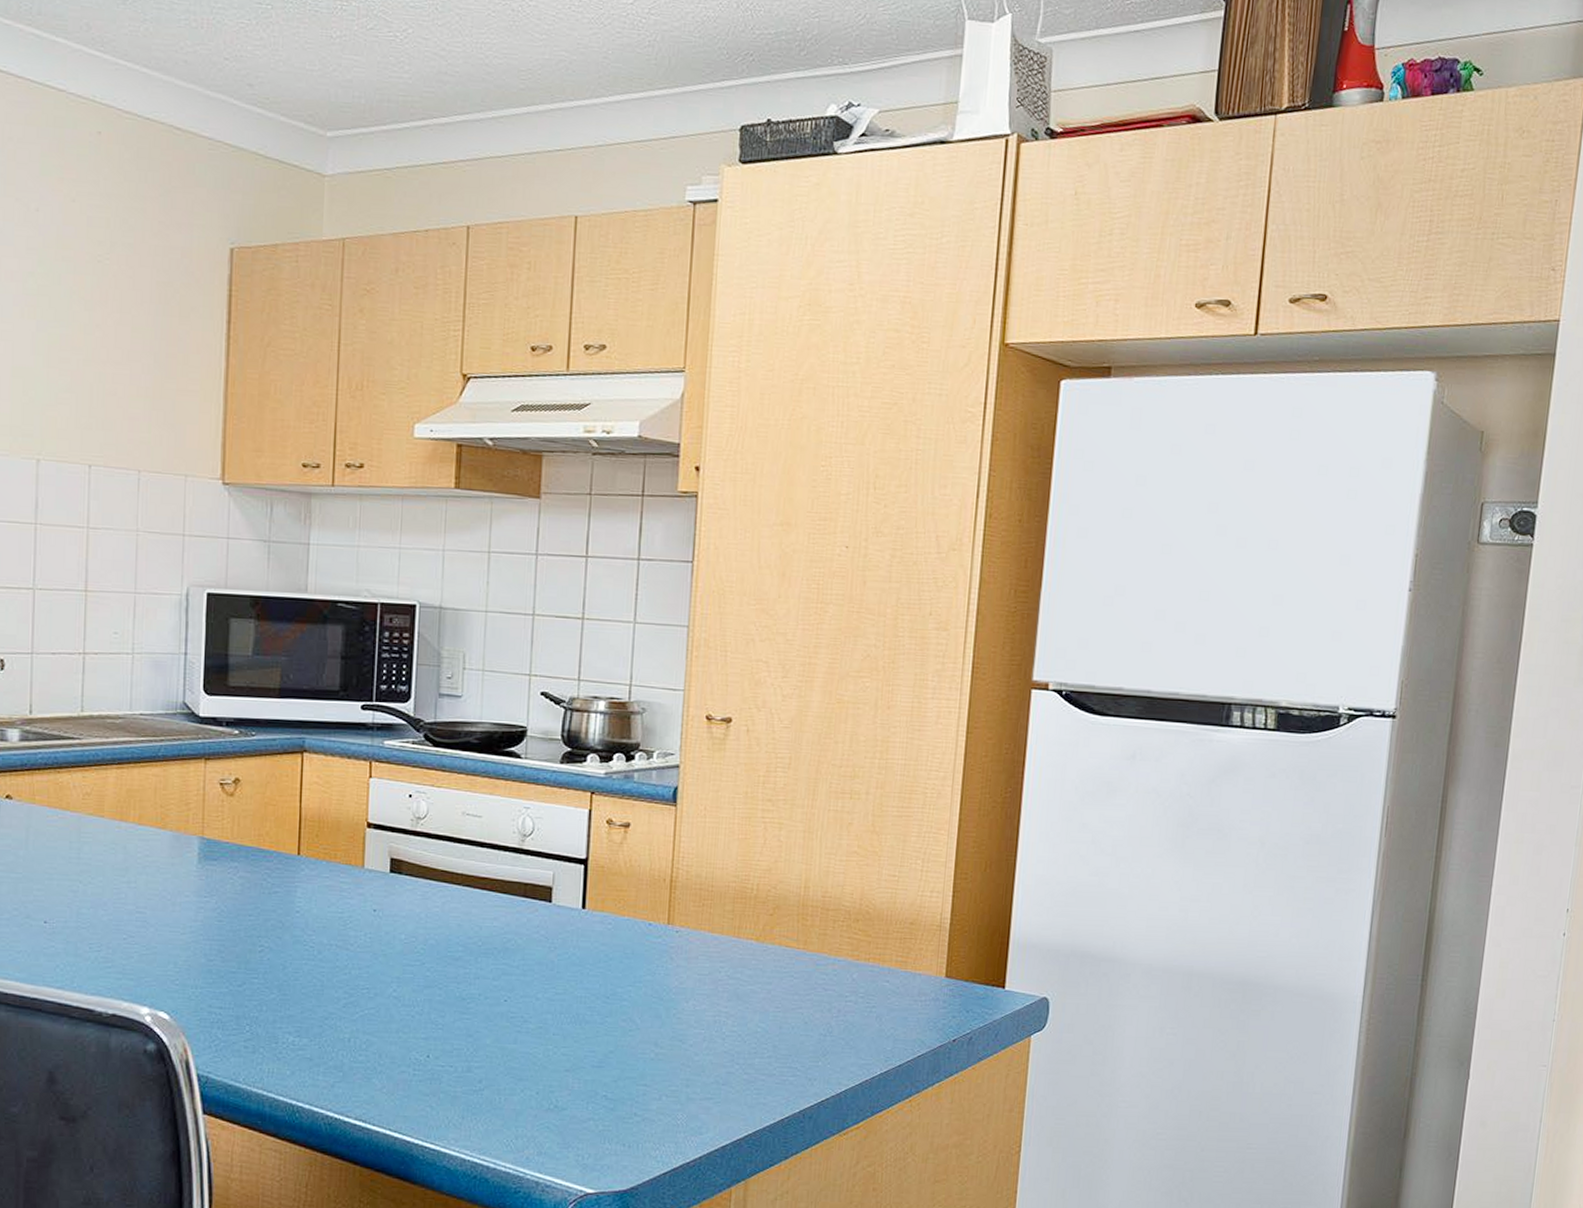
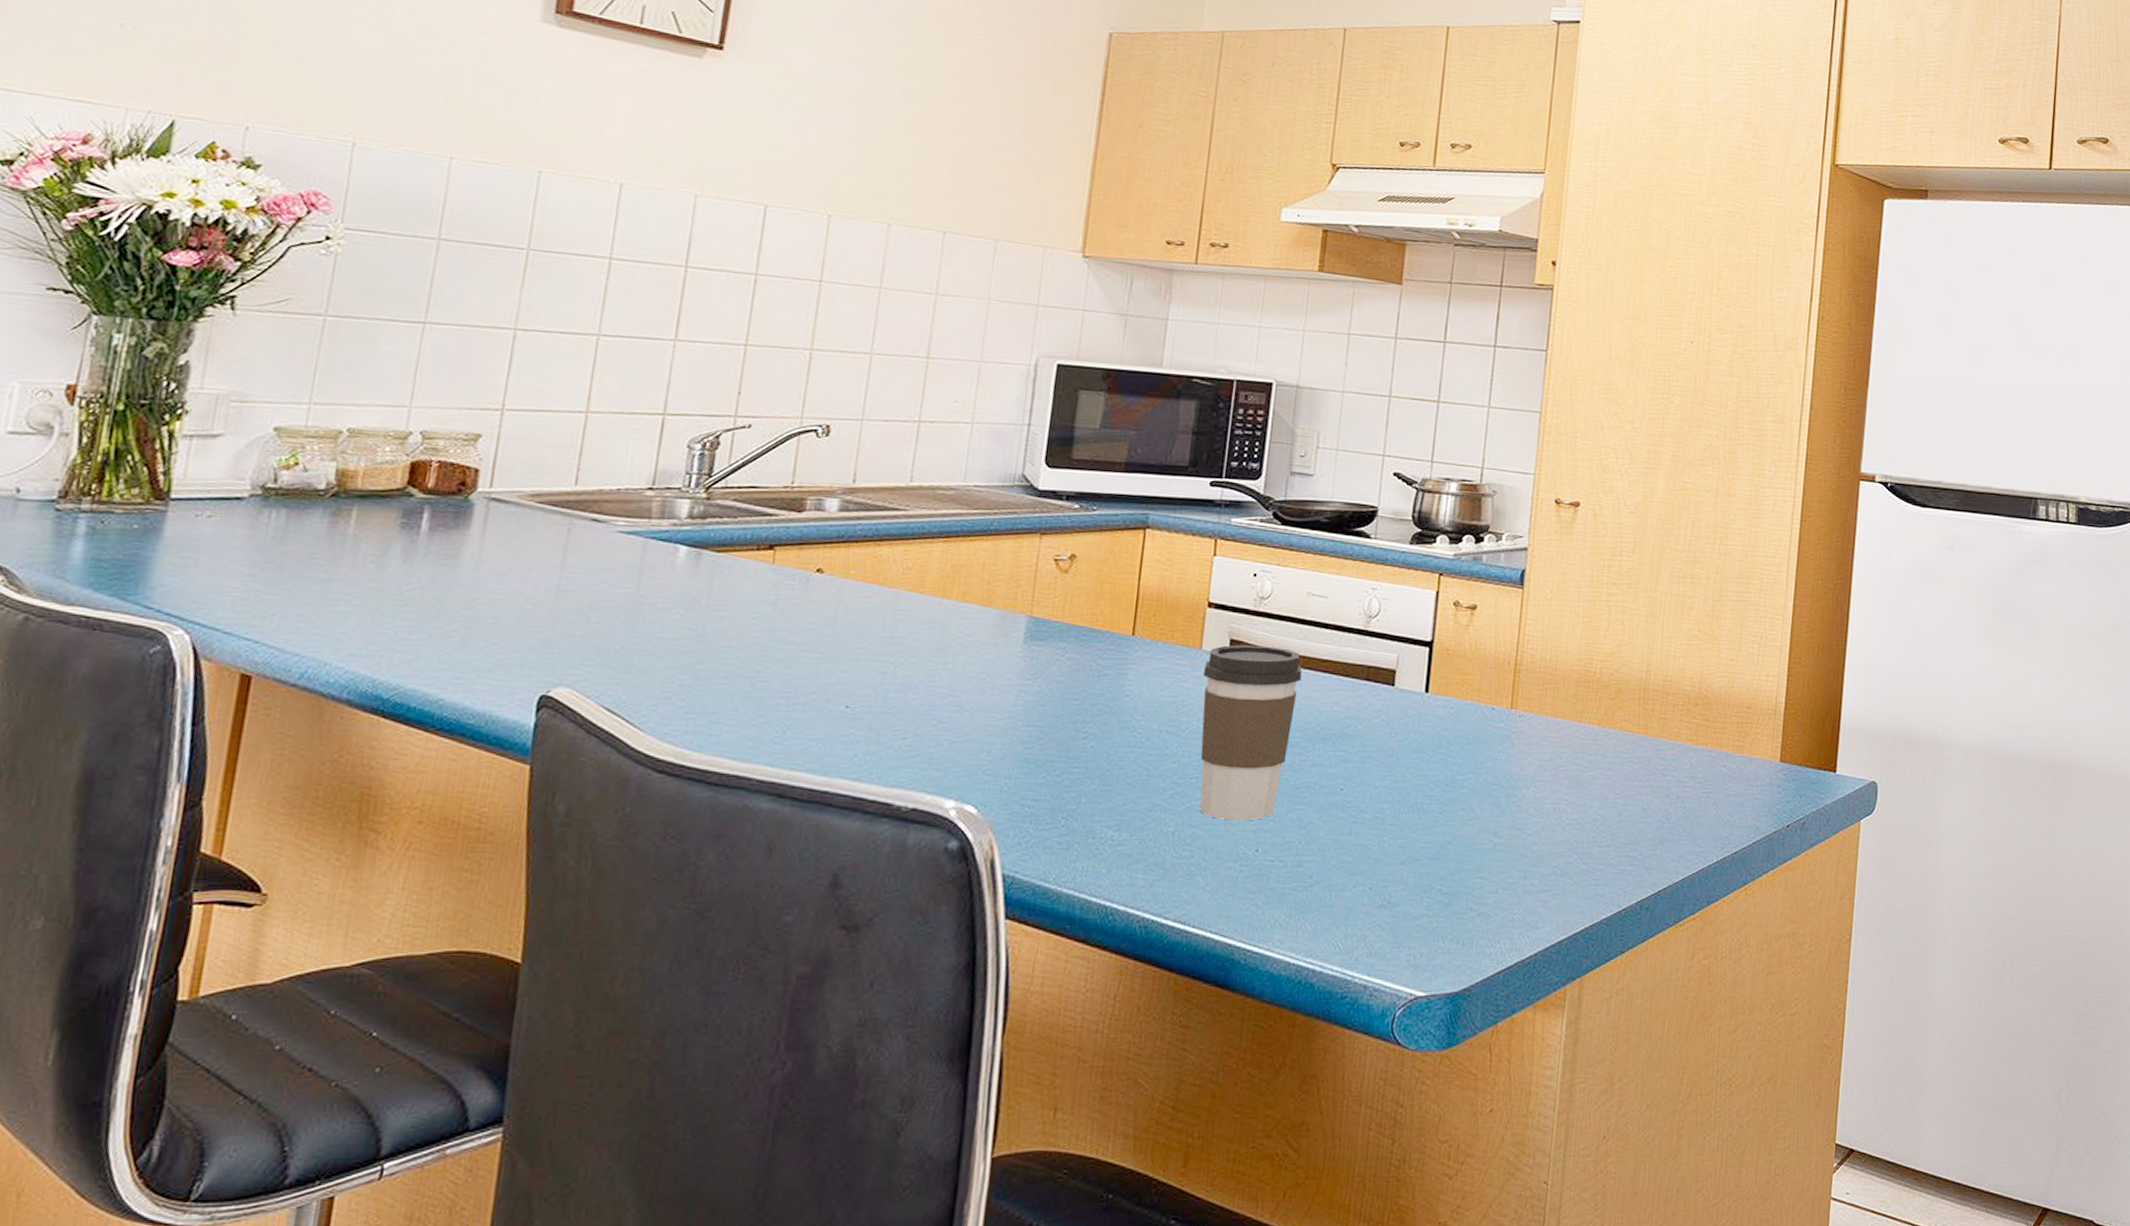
coffee cup: none [367,863,461,1029] -> present [1200,644,1302,821]

